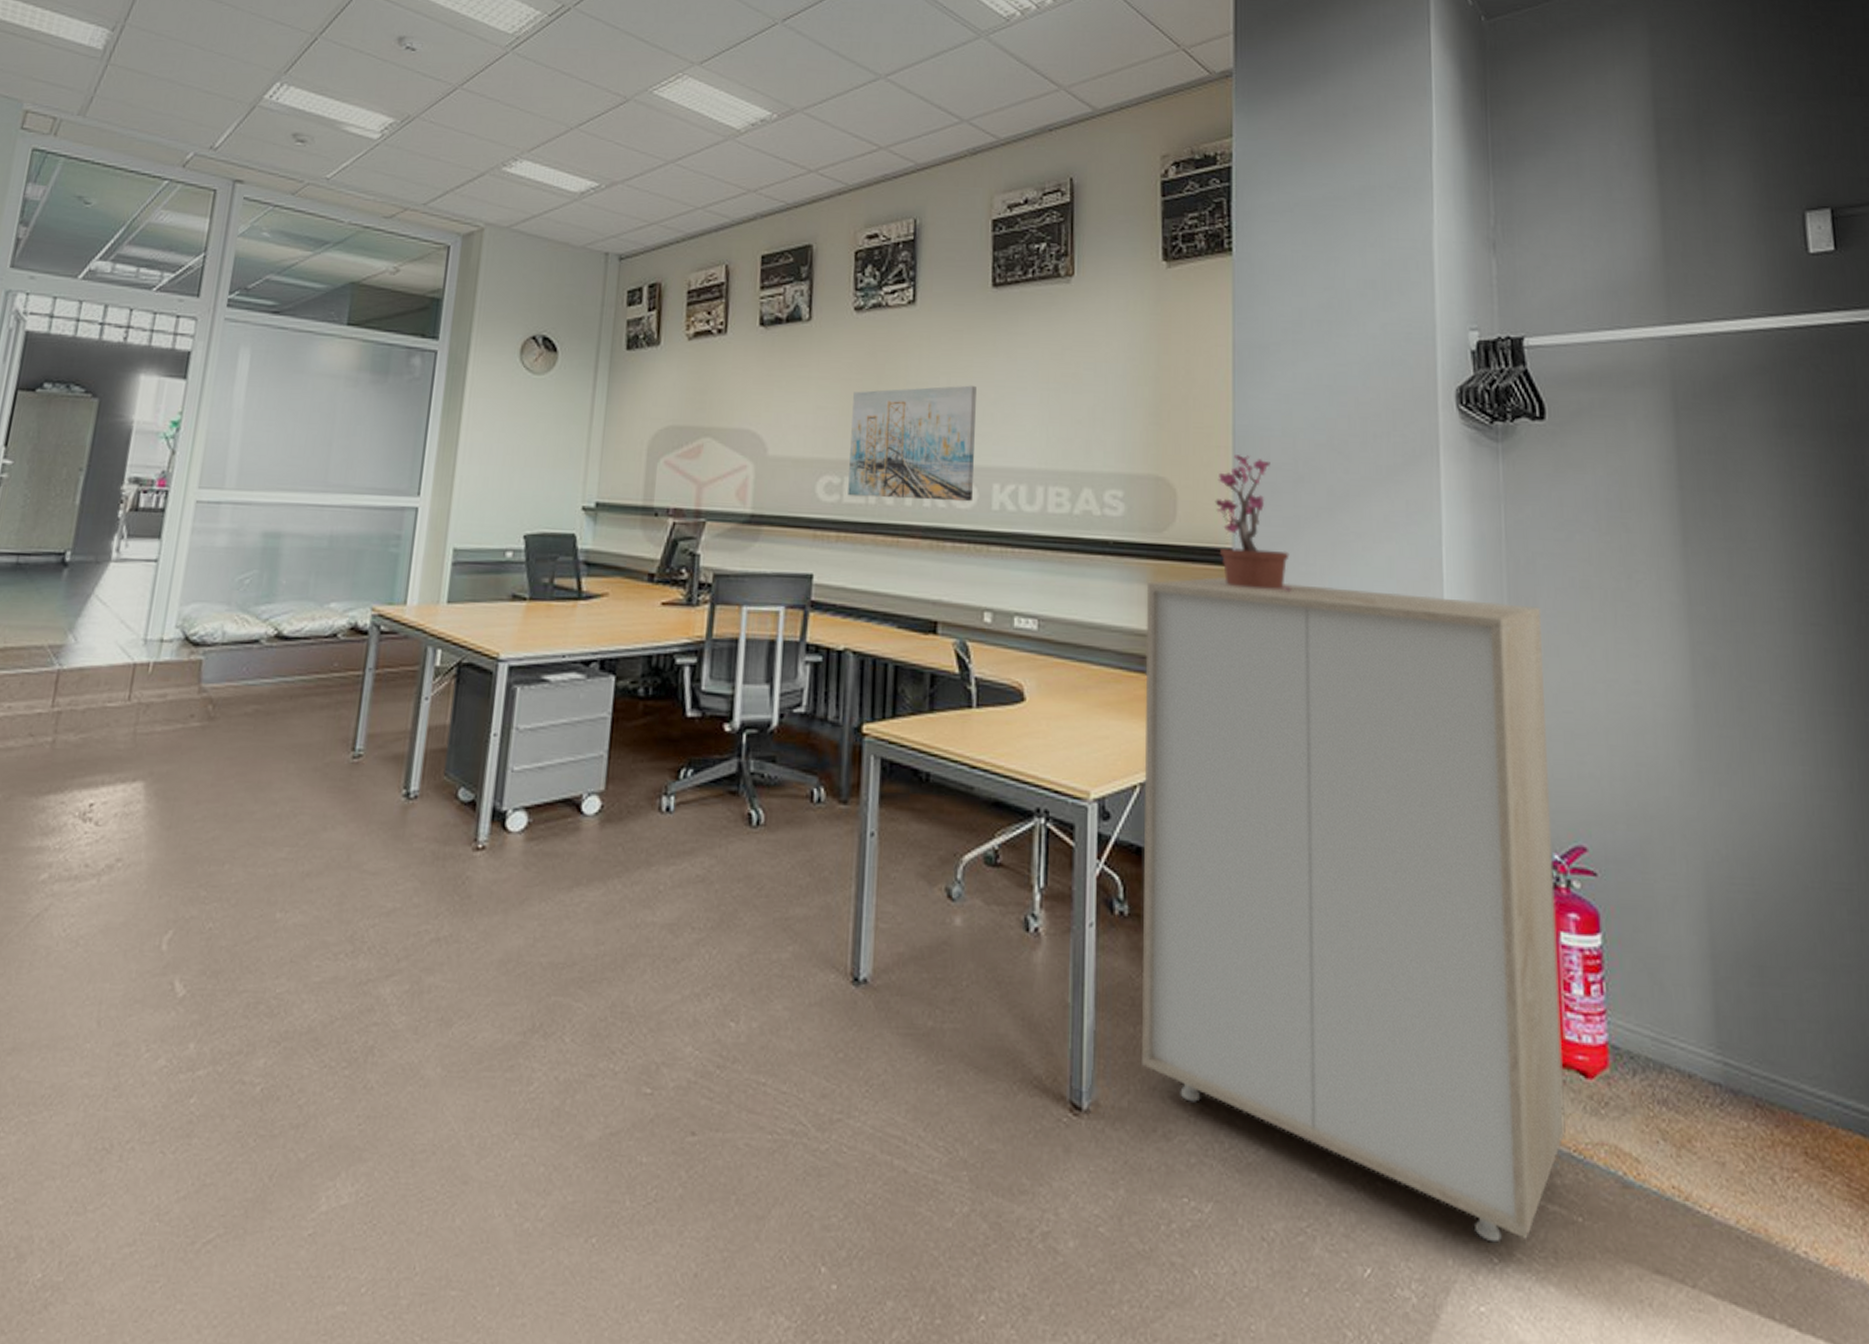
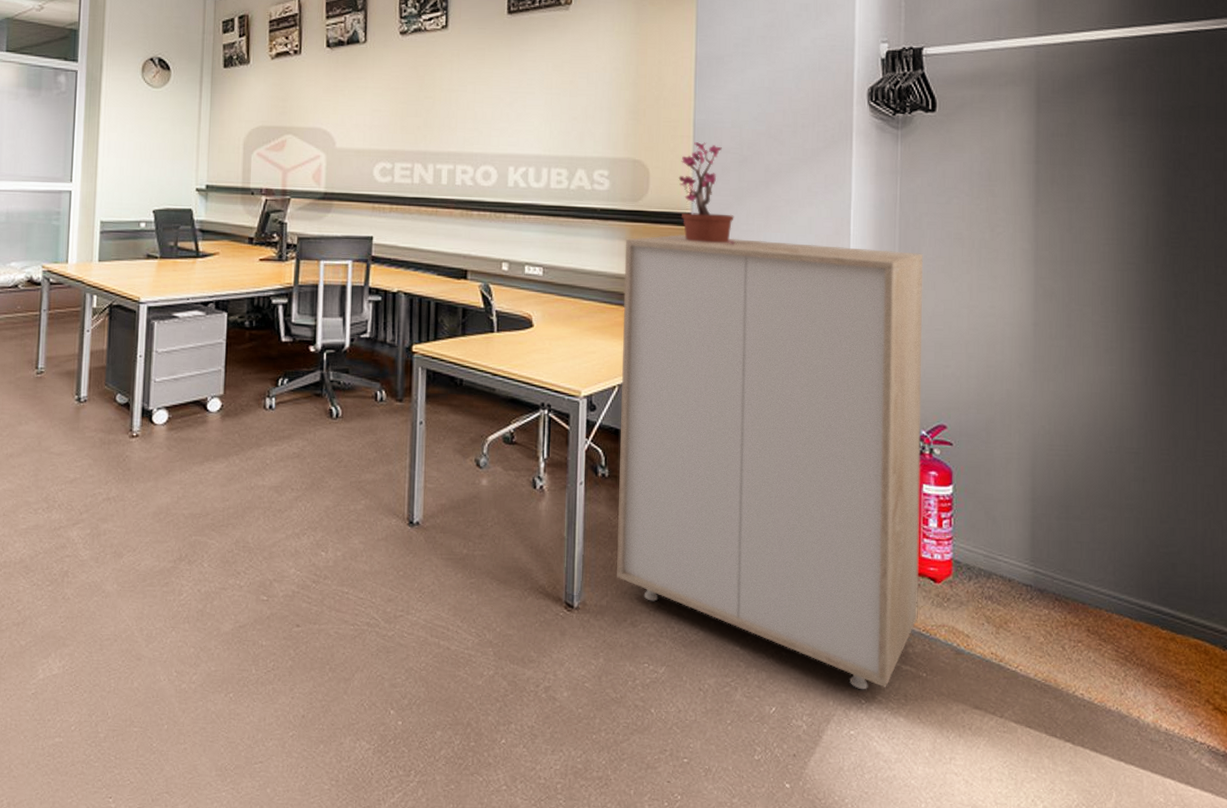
wall art: present [848,385,976,502] -> none [398,91,496,181]

